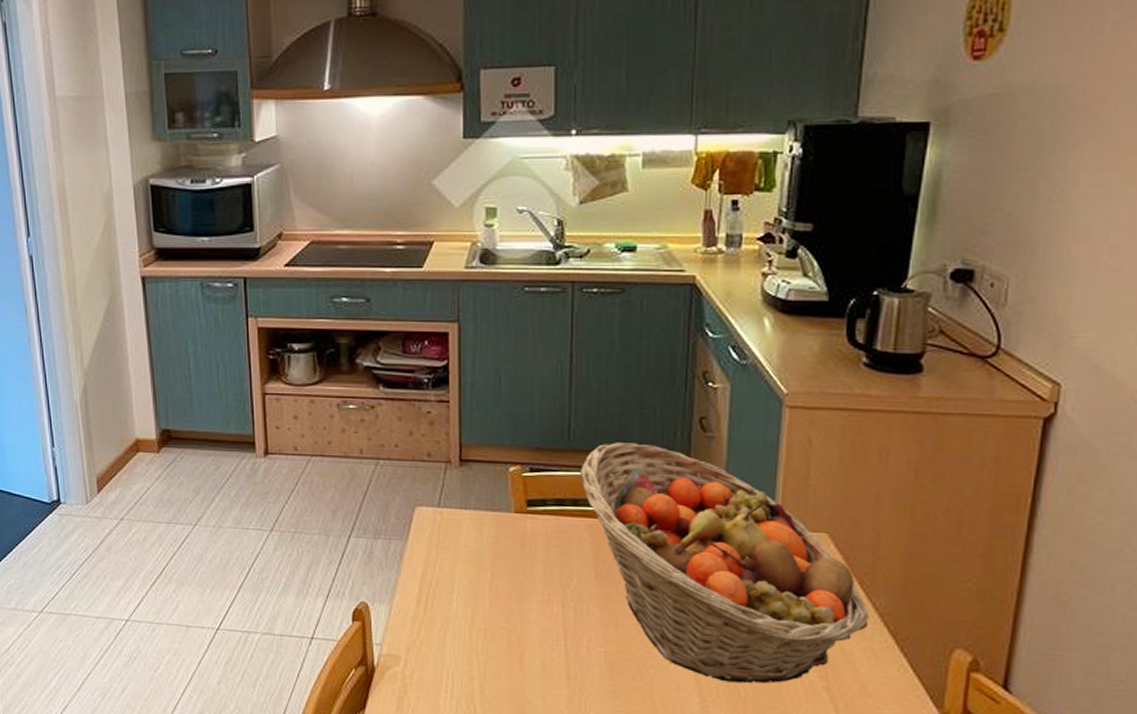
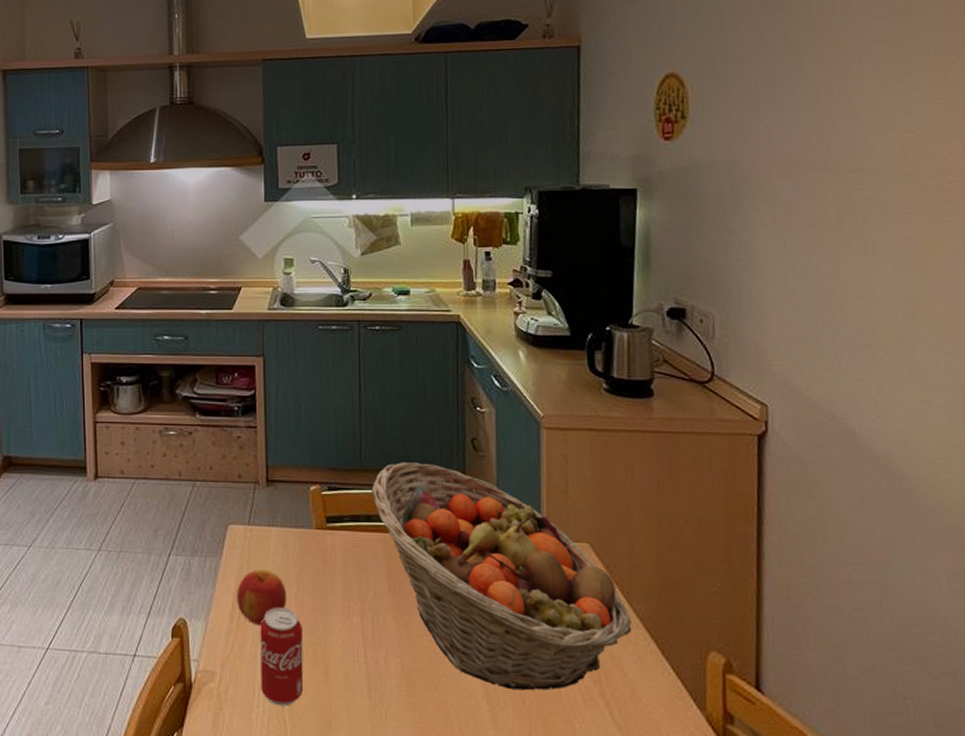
apple: none [424,554,481,612] -> present [237,569,287,627]
beverage can: none [449,593,497,692] -> present [260,607,304,706]

